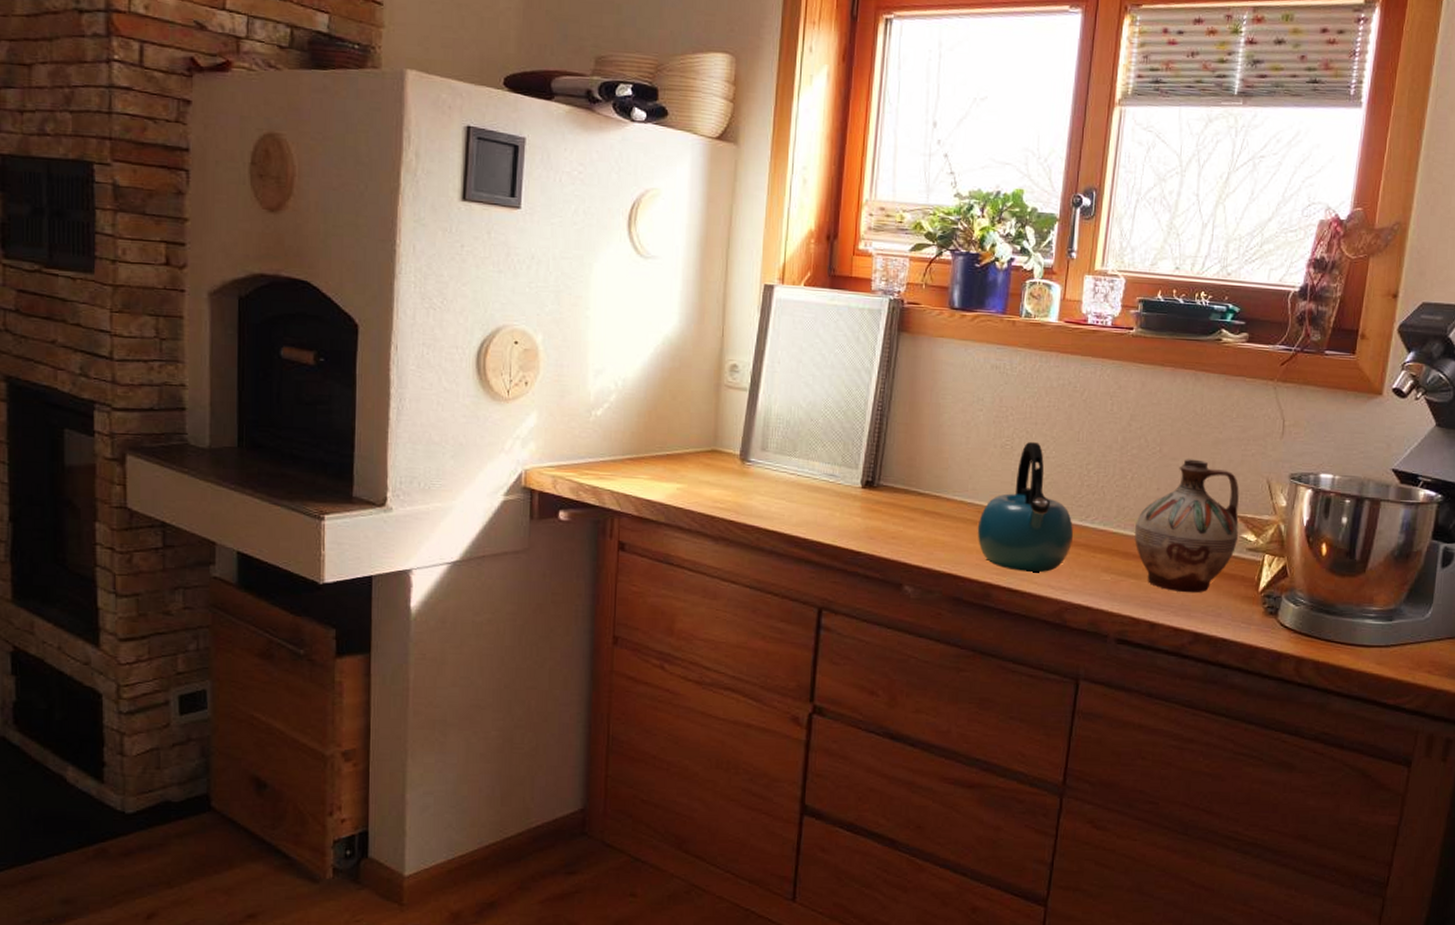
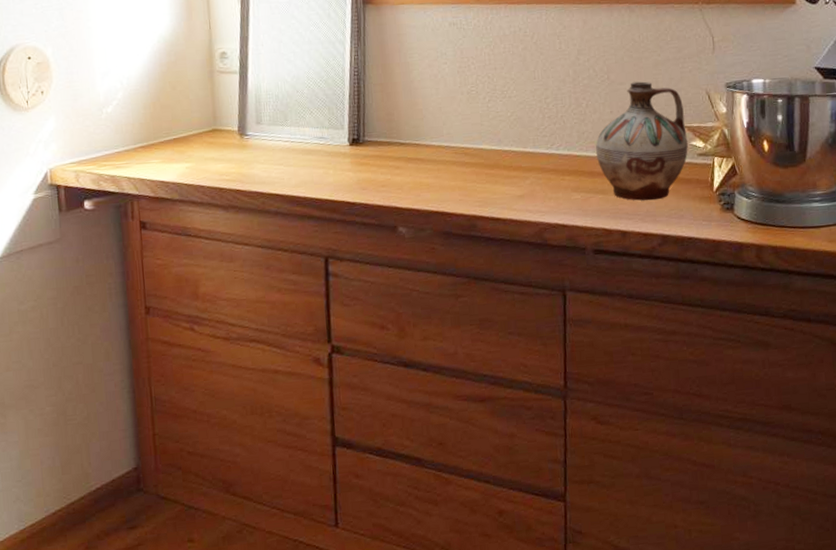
kettle: present [977,442,1074,573] -> none [456,85,543,202]

